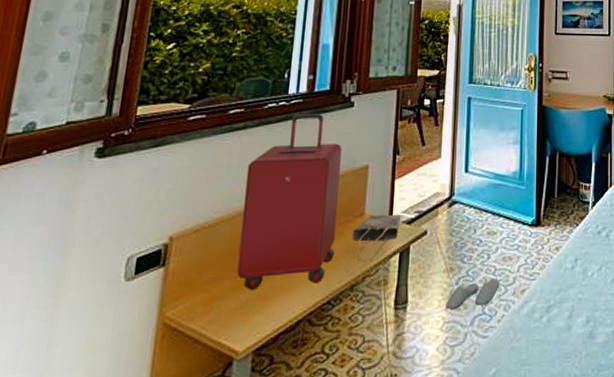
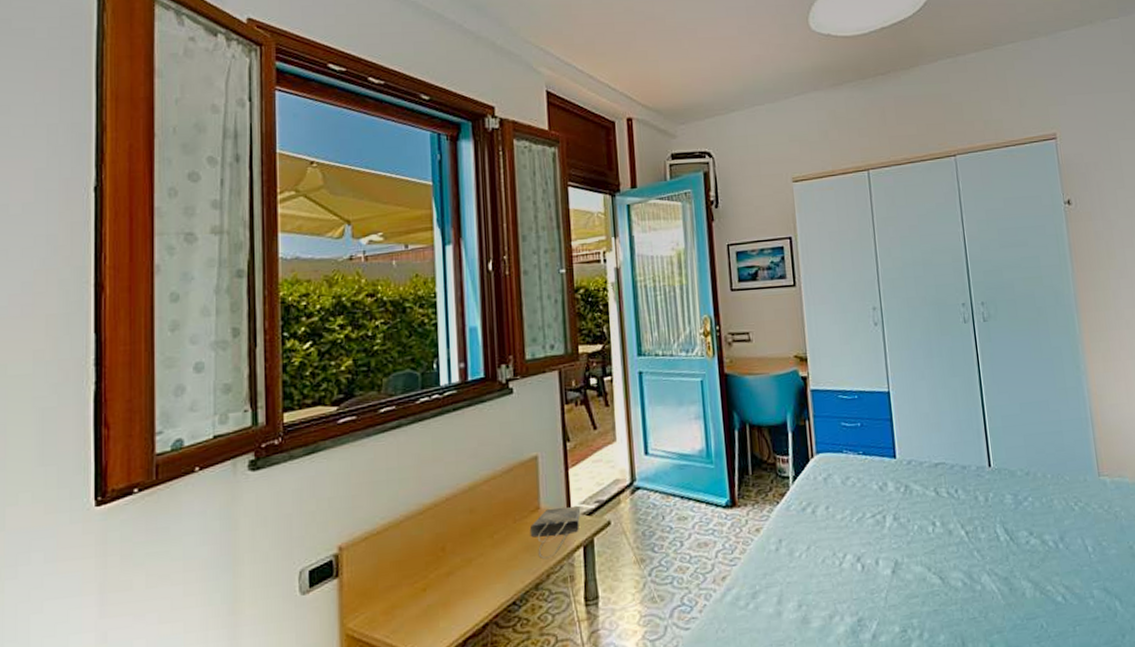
suitcase: present [237,113,342,290] -> none [408,403,514,596]
slippers: present [446,279,499,310] -> none [640,567,696,603]

